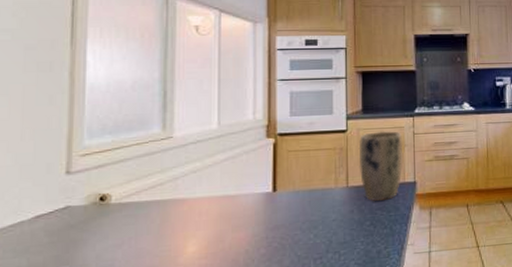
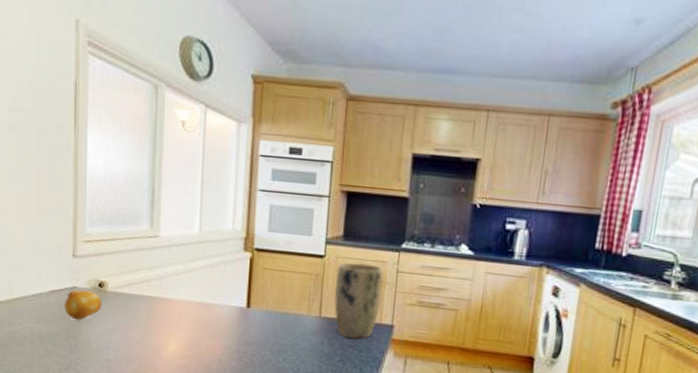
fruit: none [54,207,103,244] -> present [64,289,102,321]

